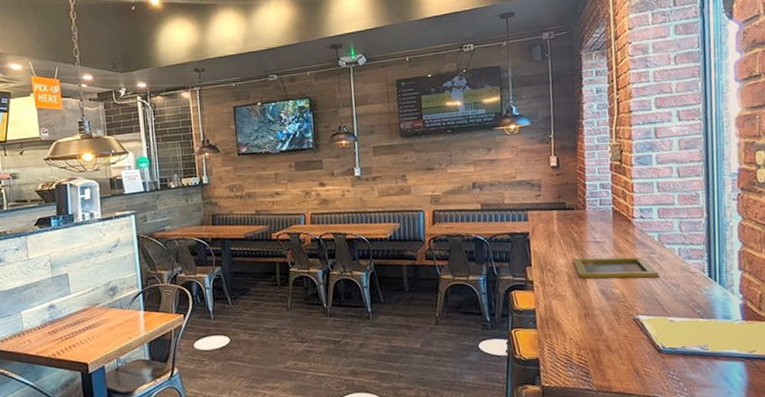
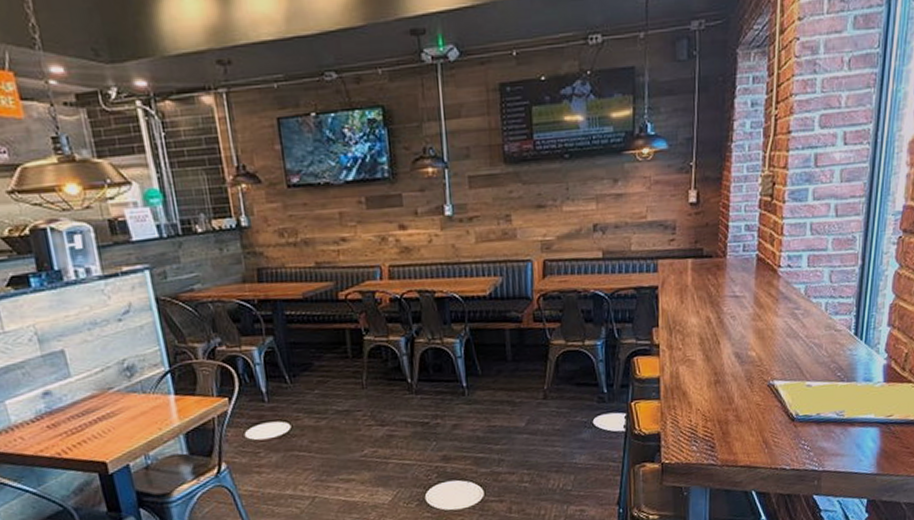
tray: present [573,256,660,279] -> none [707,313,802,341]

